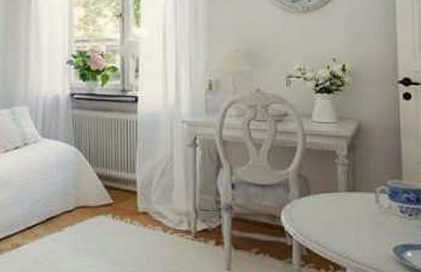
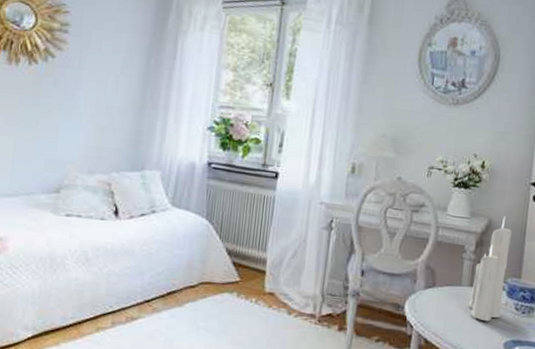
candle: none [348,117,386,227] -> present [468,216,512,322]

